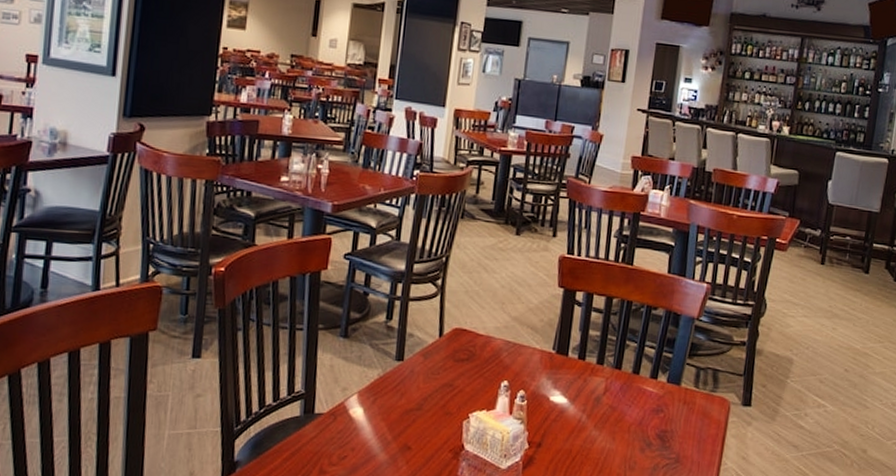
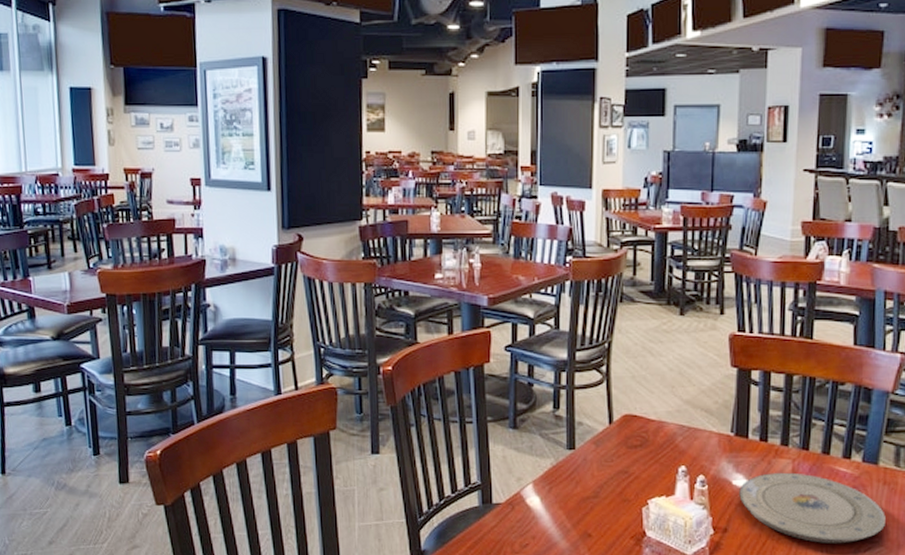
plate: none [555,389,683,460] -> present [739,472,886,544]

